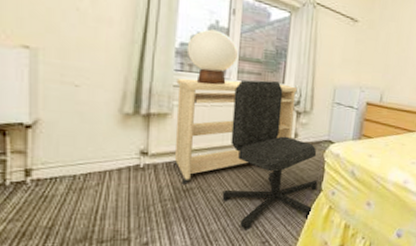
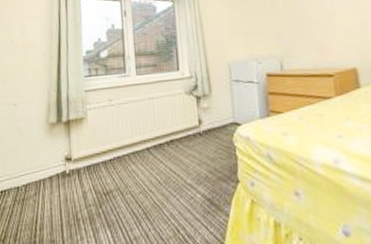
desk: present [174,78,298,184] -> none [87,71,196,187]
table lamp: present [186,29,238,85] -> none [91,33,133,85]
chair: present [222,80,318,230] -> none [135,70,234,235]

